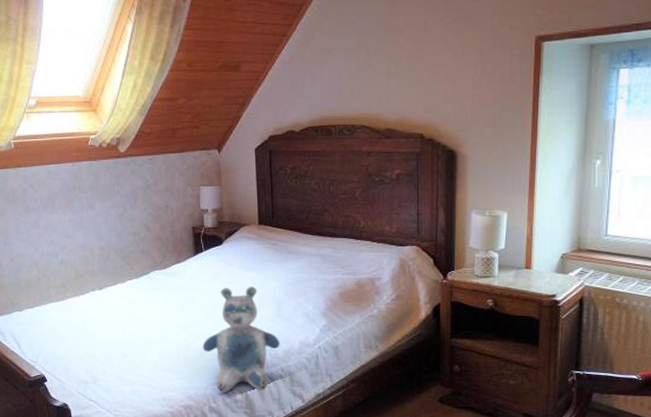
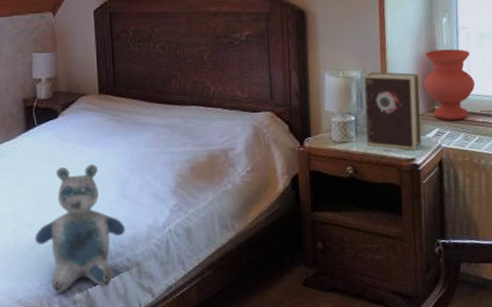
book: none [509,212,567,288] -> present [364,72,422,151]
vase: none [571,191,625,261] -> present [424,49,475,121]

